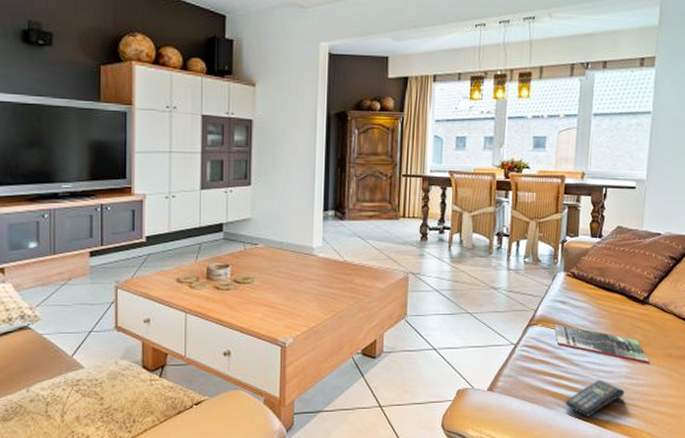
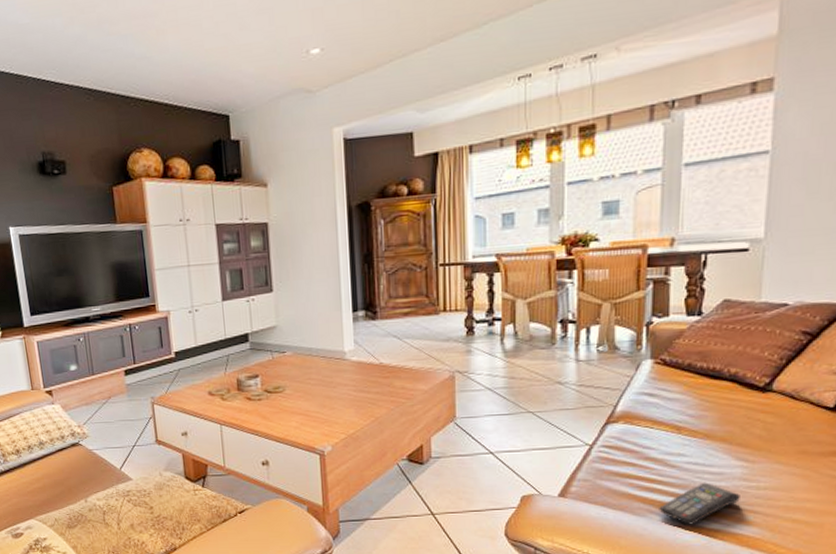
magazine: present [555,324,650,363] -> none [642,420,776,462]

